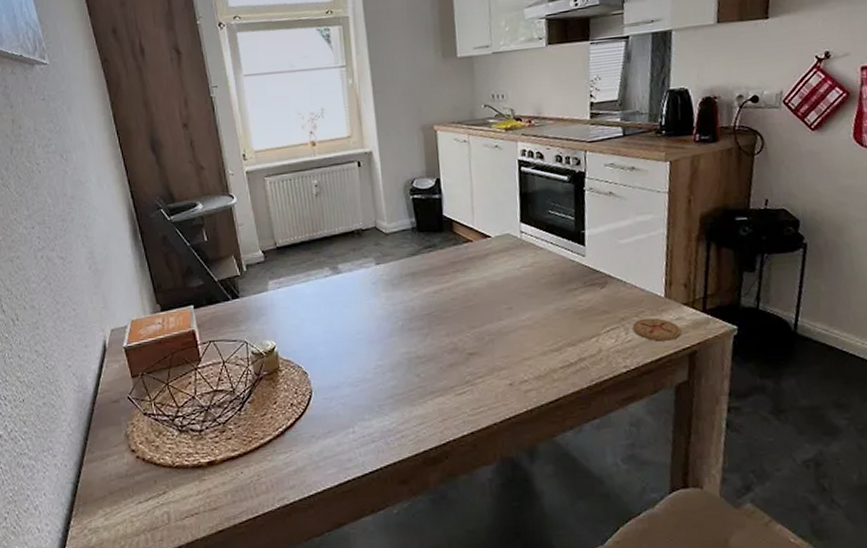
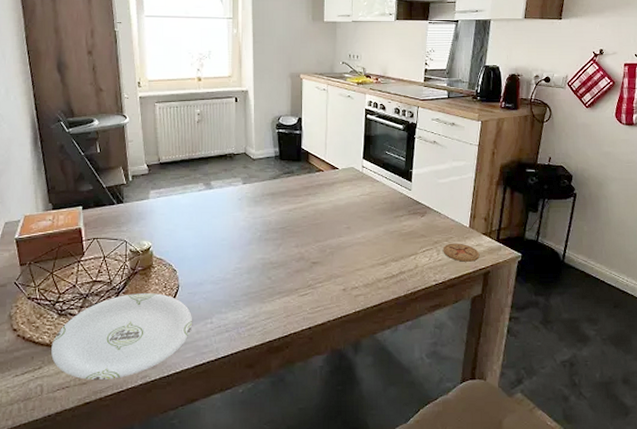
plate: none [175,401,331,505] -> present [51,293,192,380]

